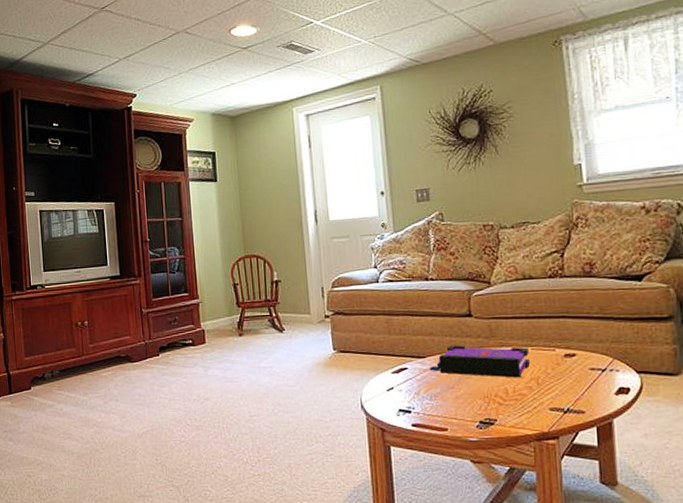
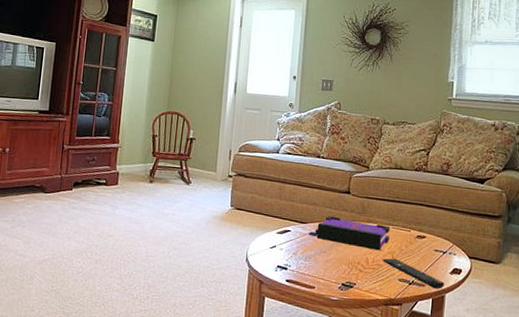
remote control: none [526,384,610,415] -> present [383,258,445,289]

